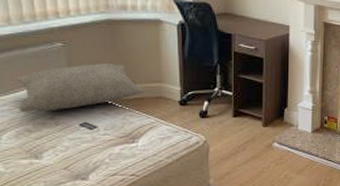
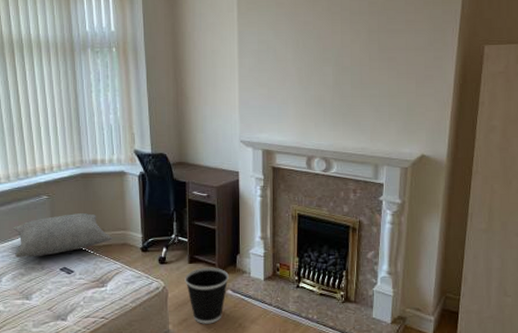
wastebasket: none [228,120,276,177] -> present [185,267,229,324]

